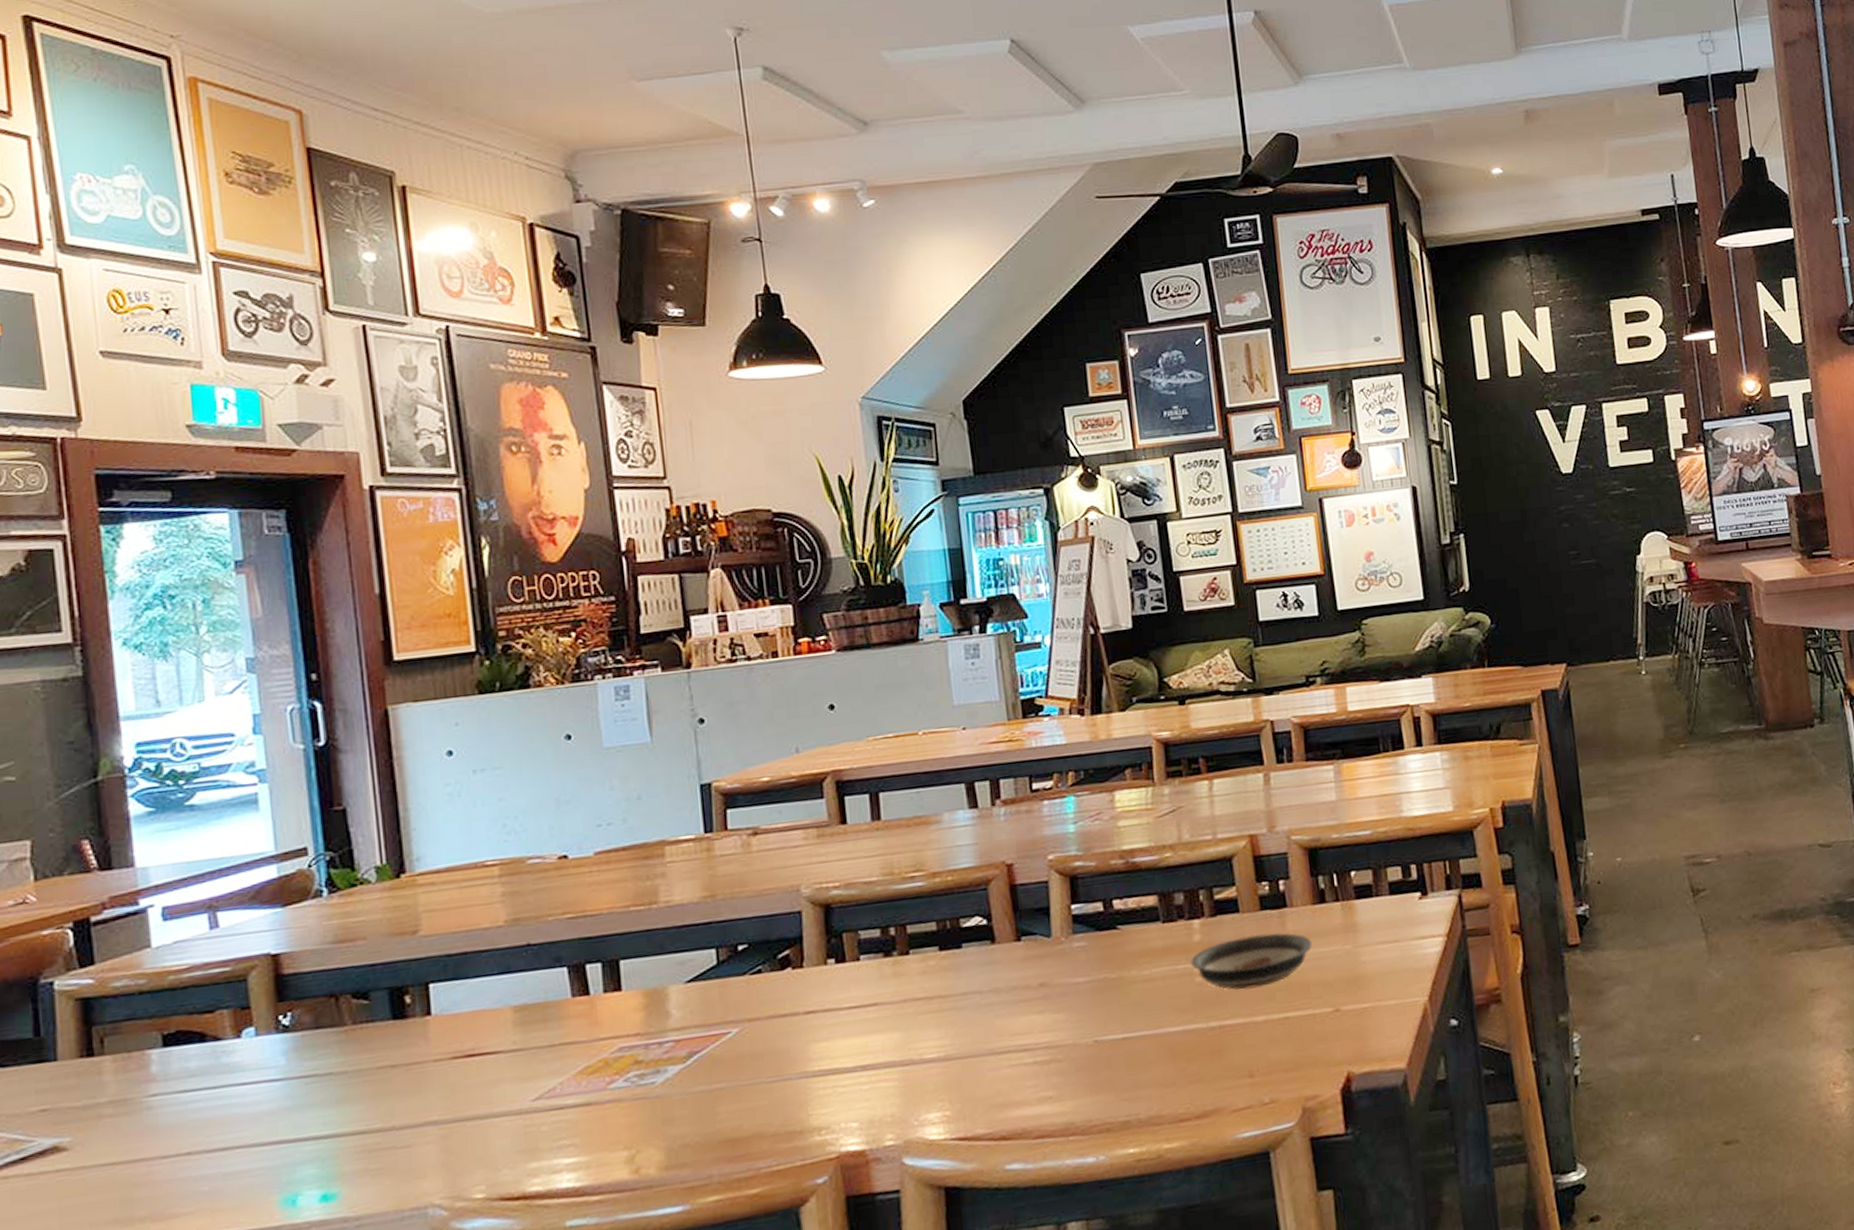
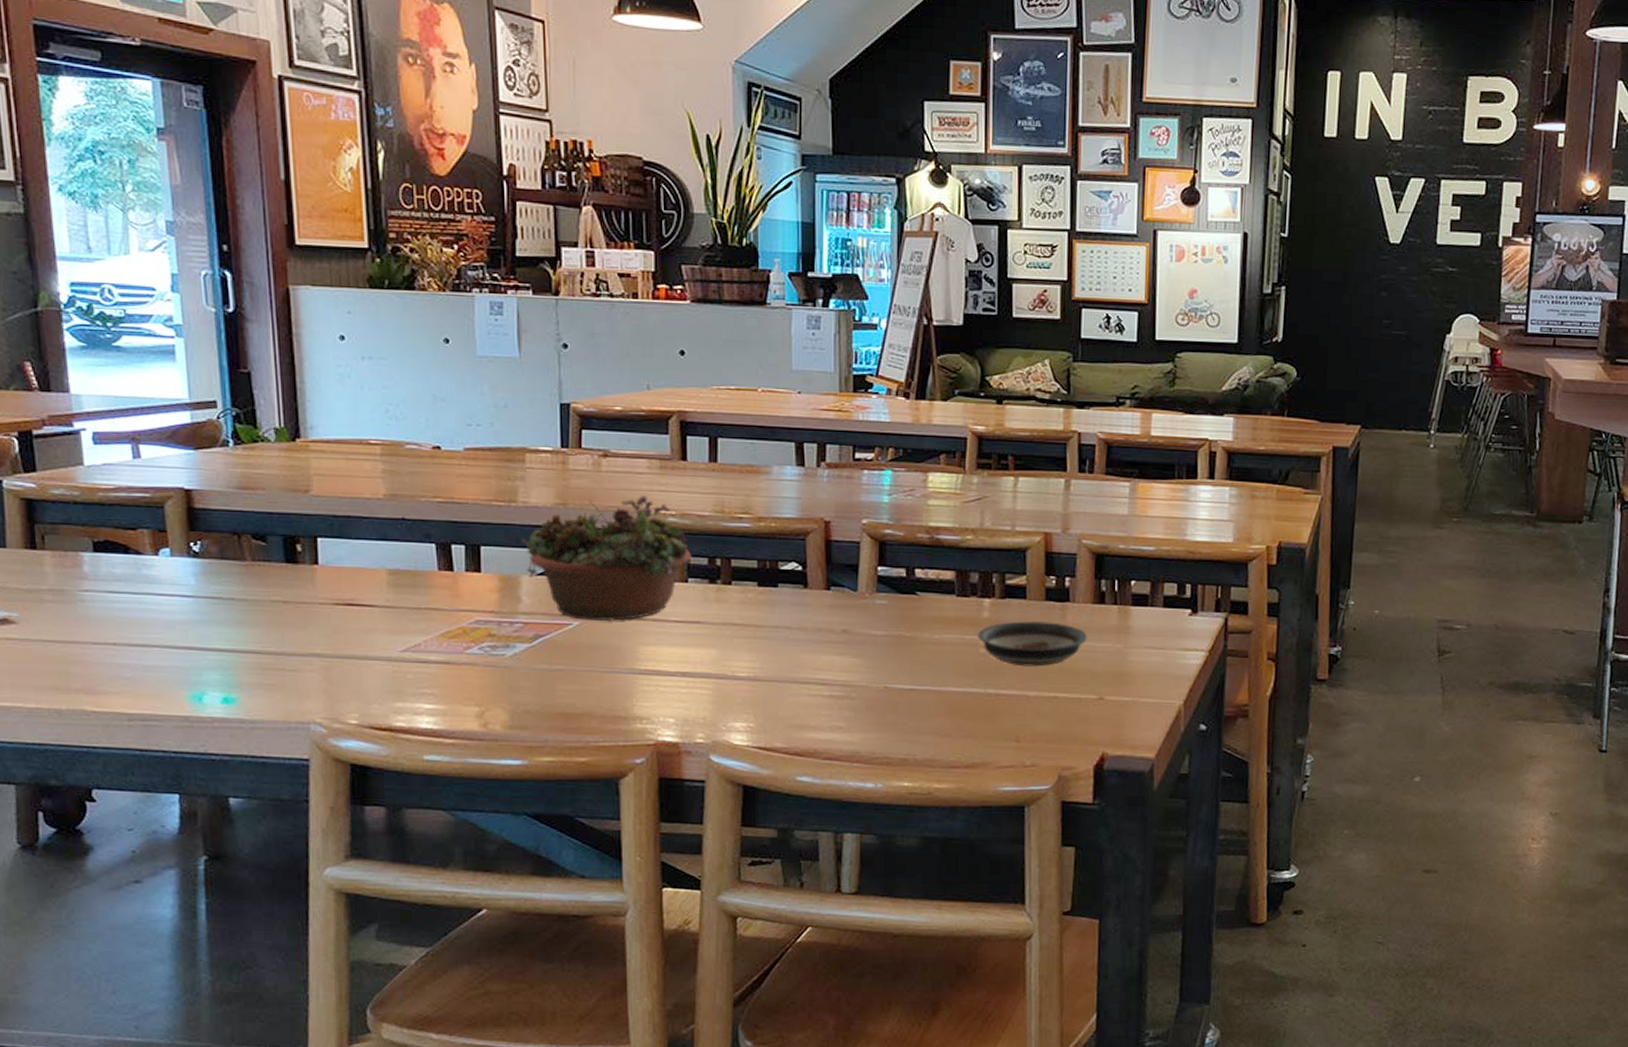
succulent planter: none [667,870,862,1026] -> present [522,495,691,622]

